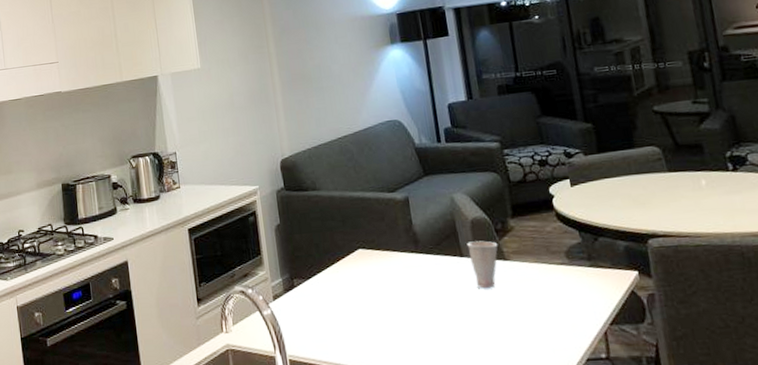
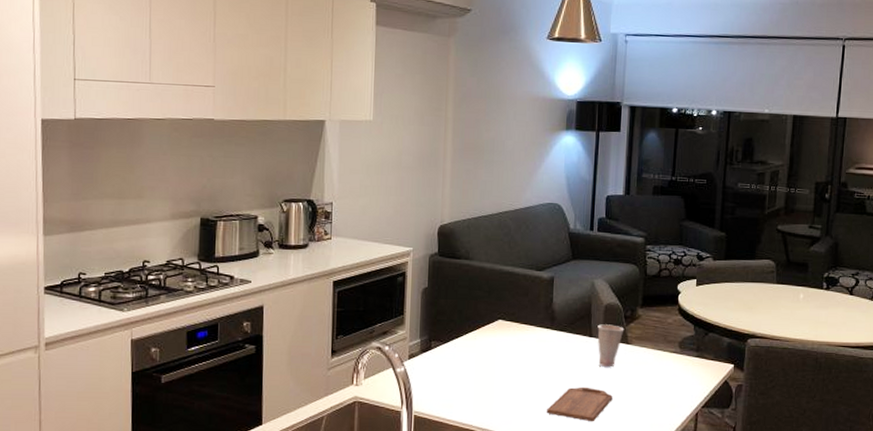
cutting board: none [429,312,501,352] -> present [547,386,613,422]

